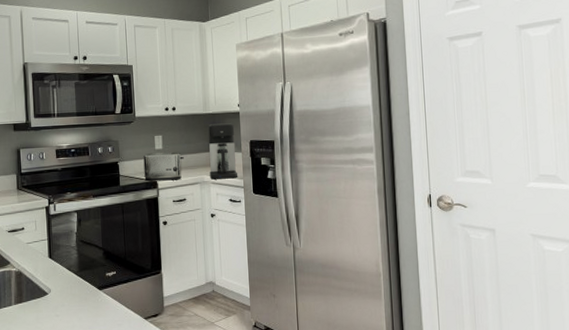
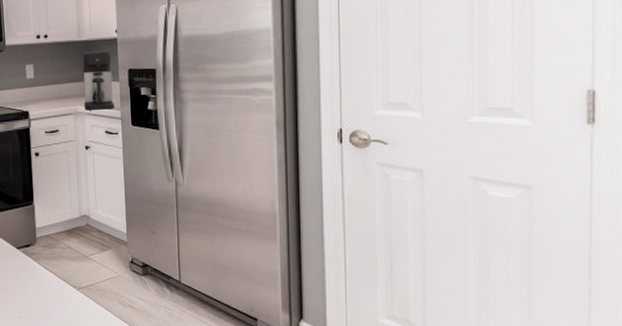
toaster: present [143,152,184,182] -> none [14,81,57,112]

